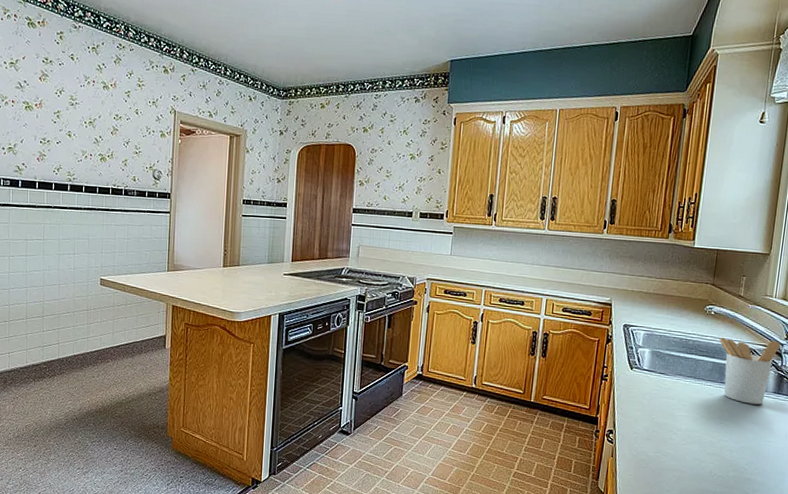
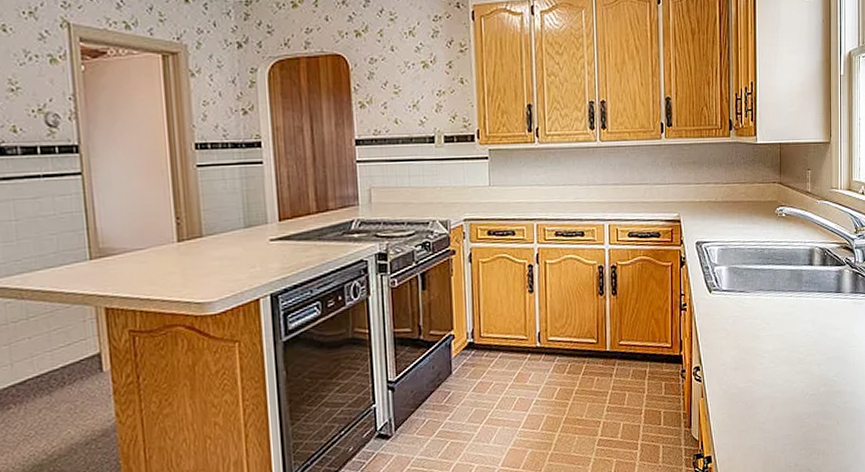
utensil holder: present [719,337,781,405] -> none [793,236,852,310]

